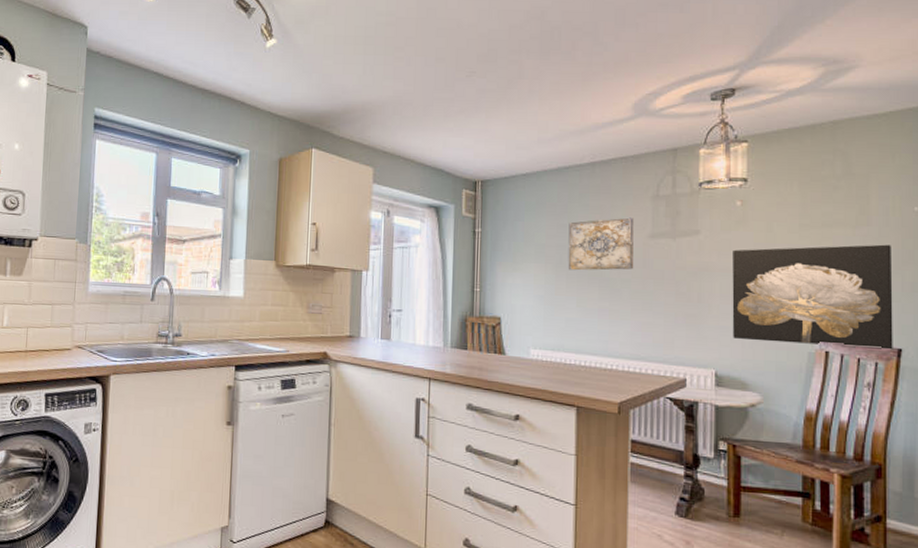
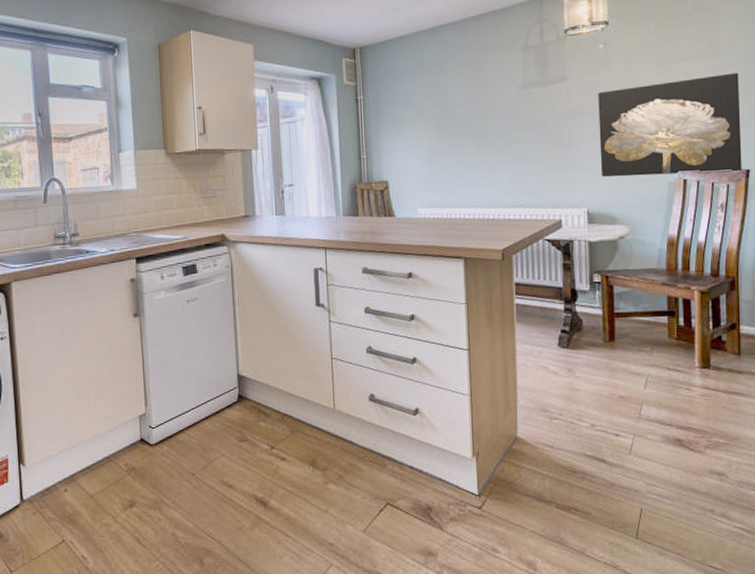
wall art: present [568,217,634,271] -> none [446,70,509,128]

